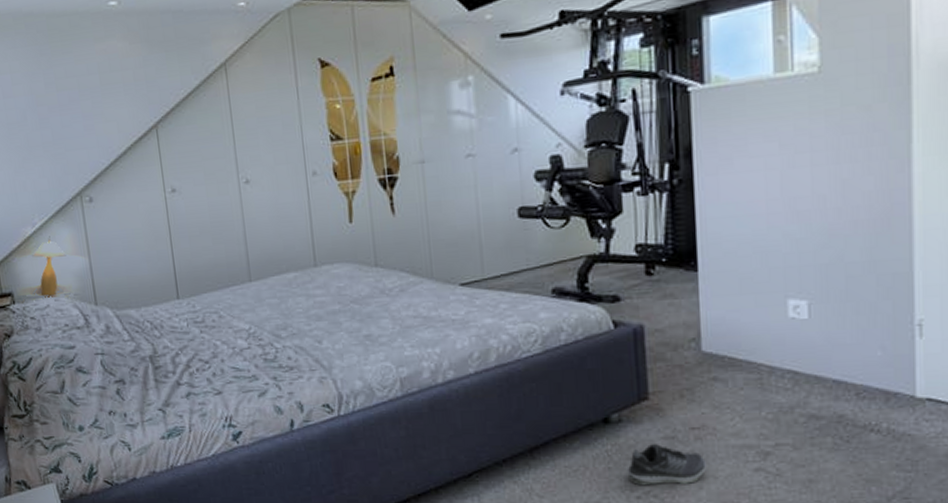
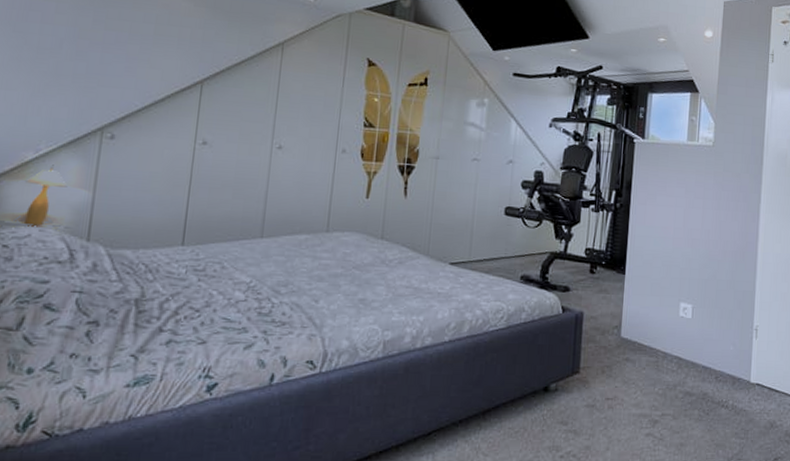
athletic shoe: present [627,444,706,486] -> none [555,411,614,447]

